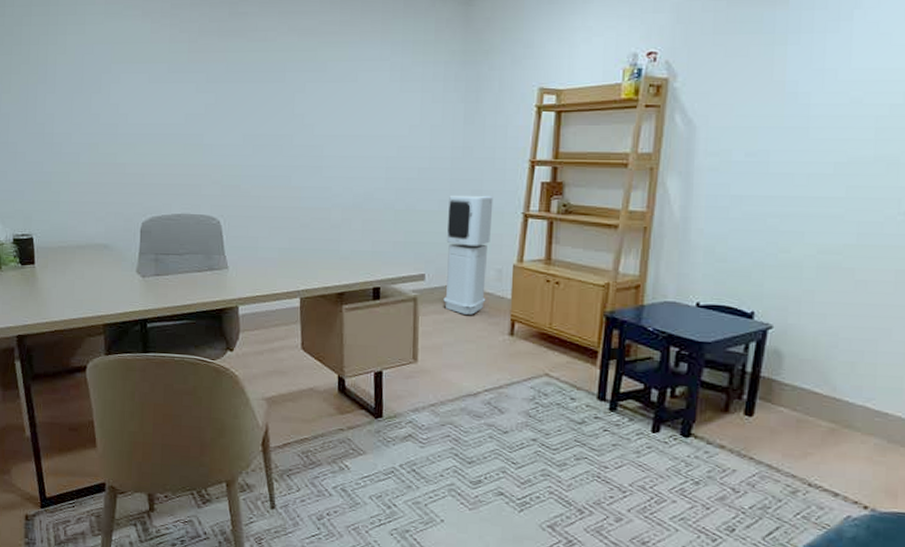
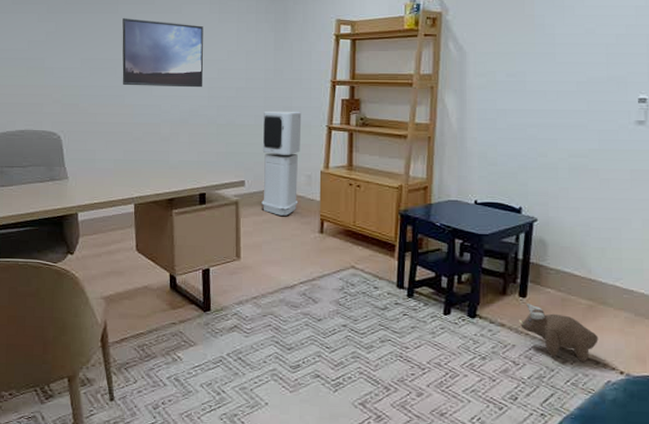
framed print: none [289,88,382,168] -> present [122,18,203,88]
plush toy: none [742,423,840,493] -> present [519,304,598,362]

